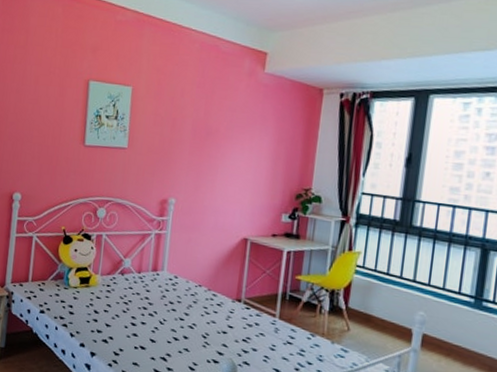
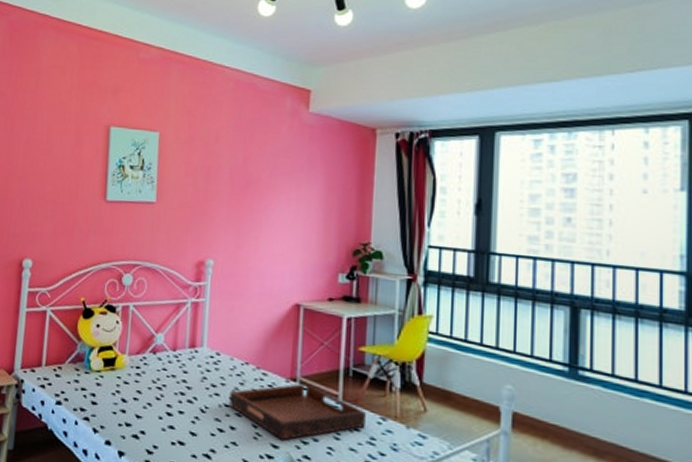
serving tray: none [183,304,298,349] -> present [229,384,366,441]

